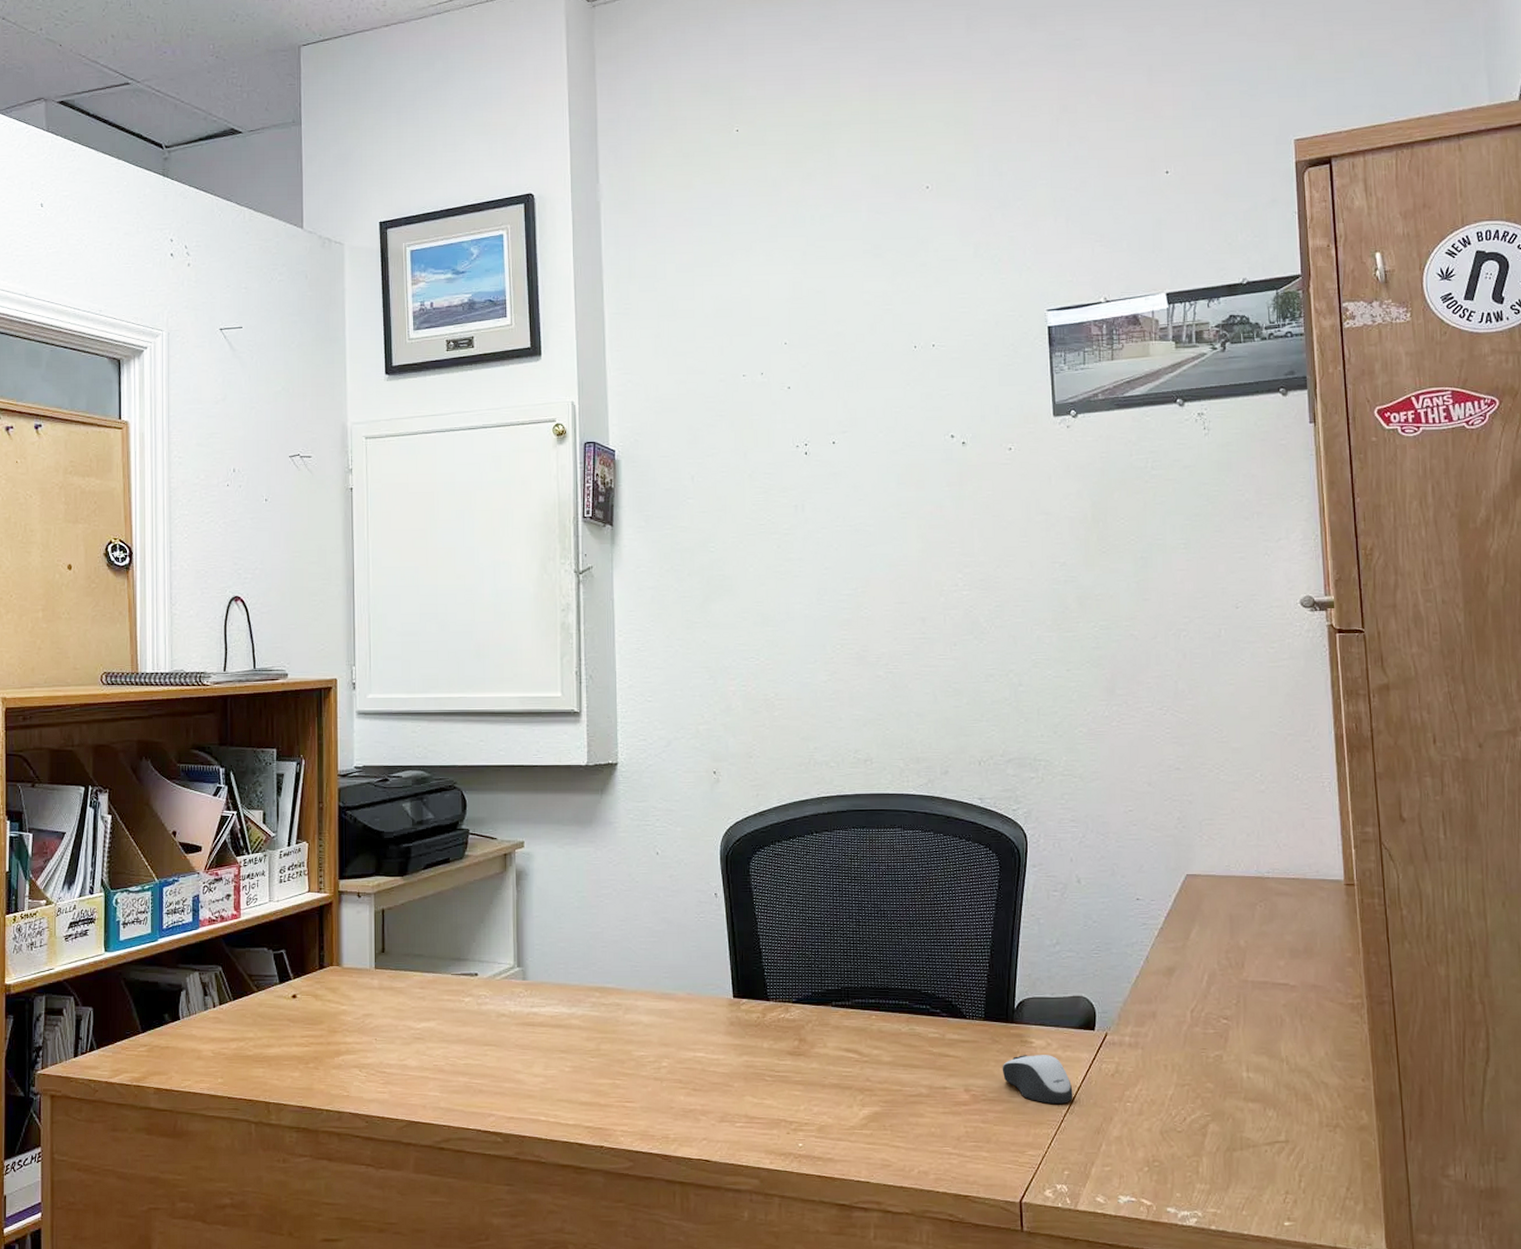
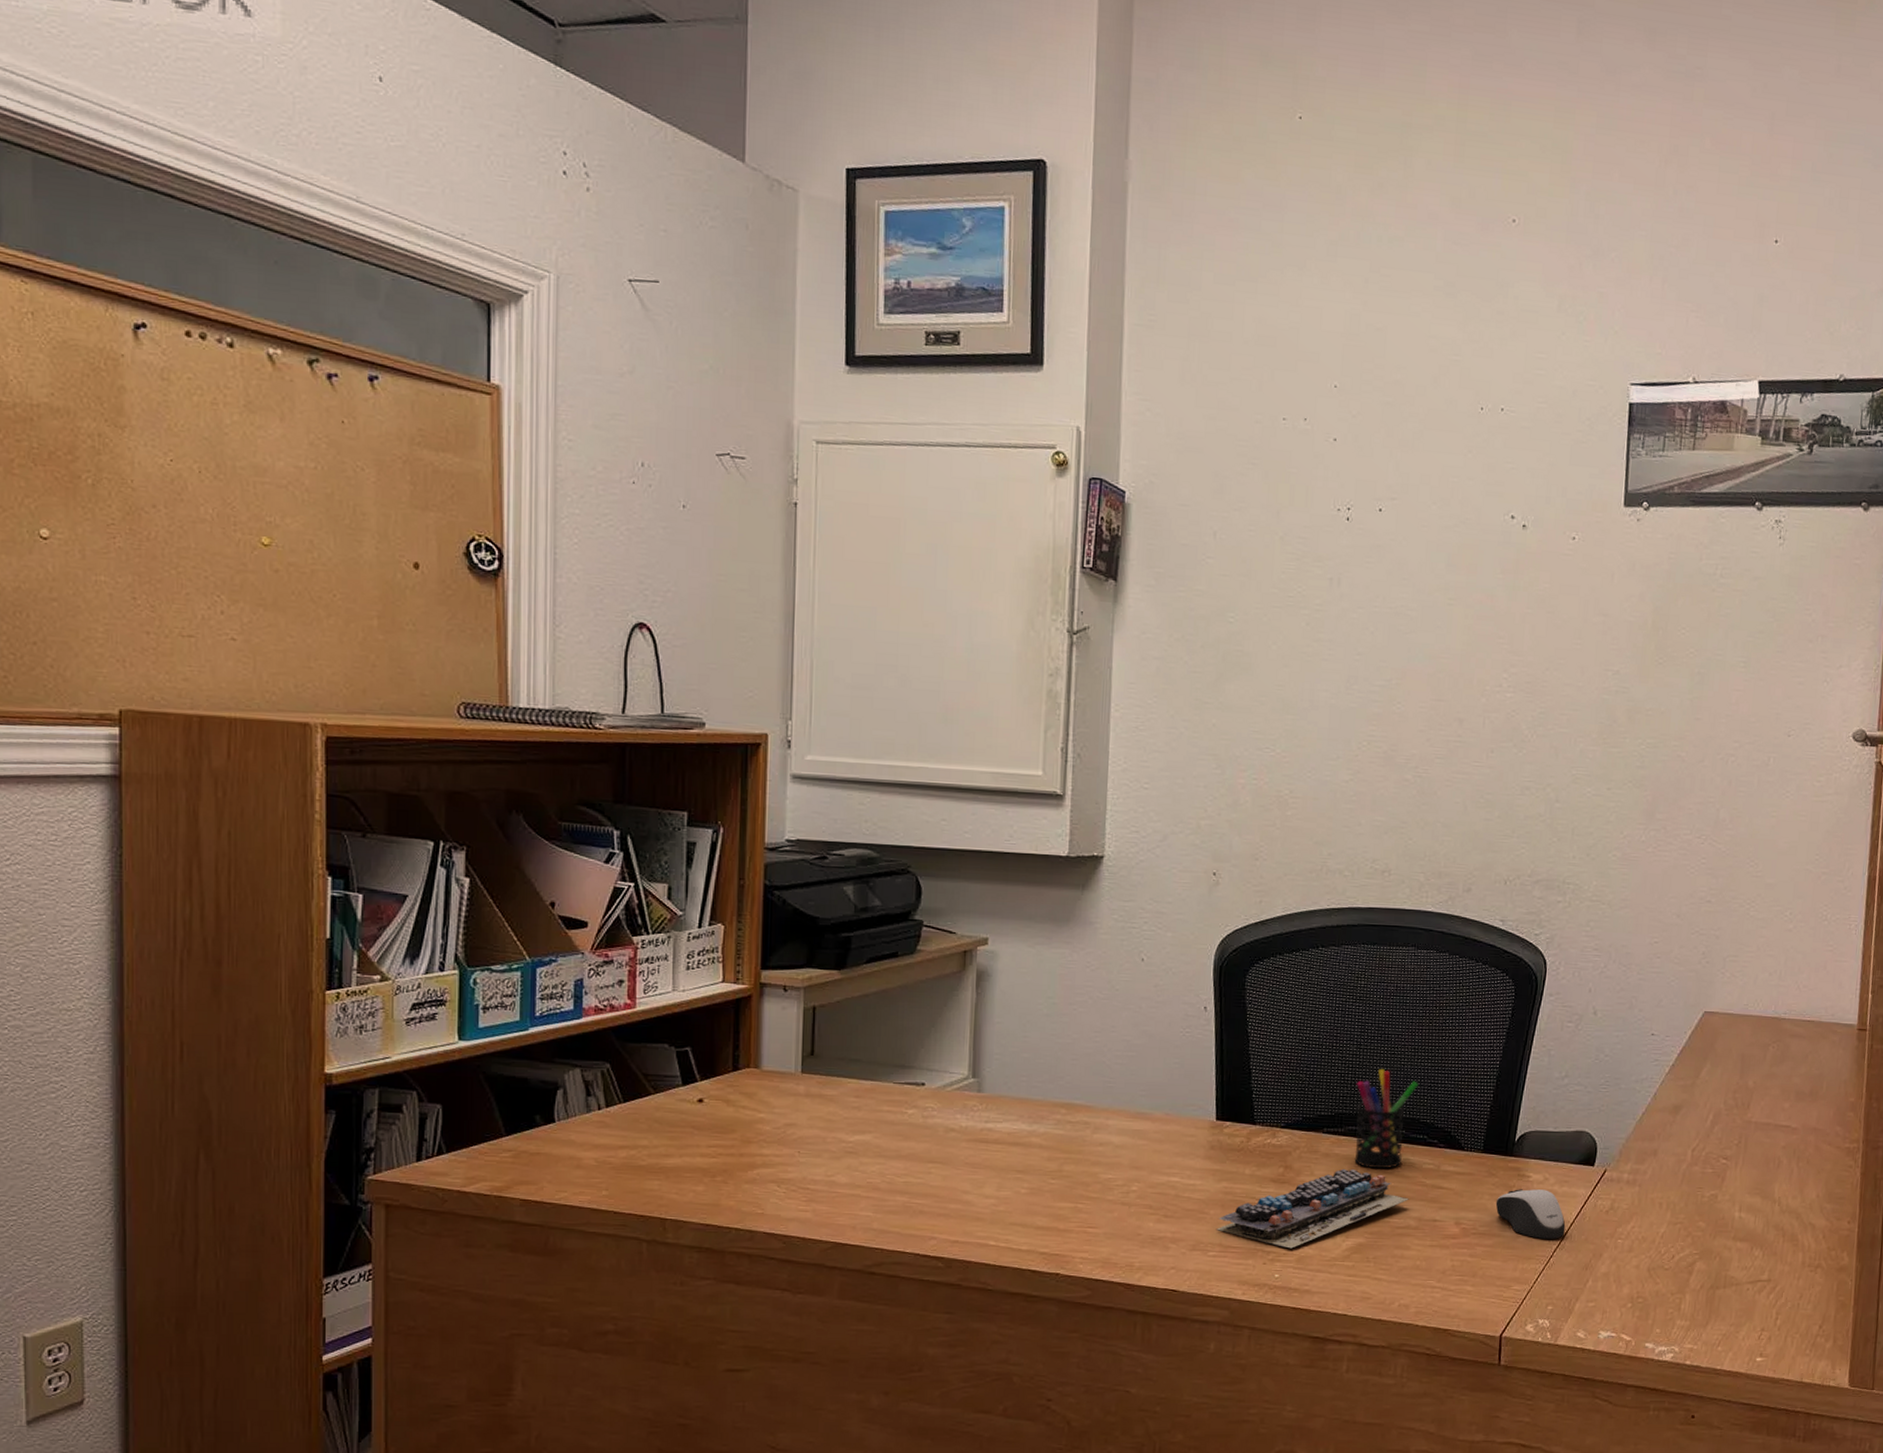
computer keyboard: none [741,1039,918,1118] -> present [1216,1168,1409,1249]
pen holder: none [859,943,917,1039] -> present [1354,1068,1419,1169]

